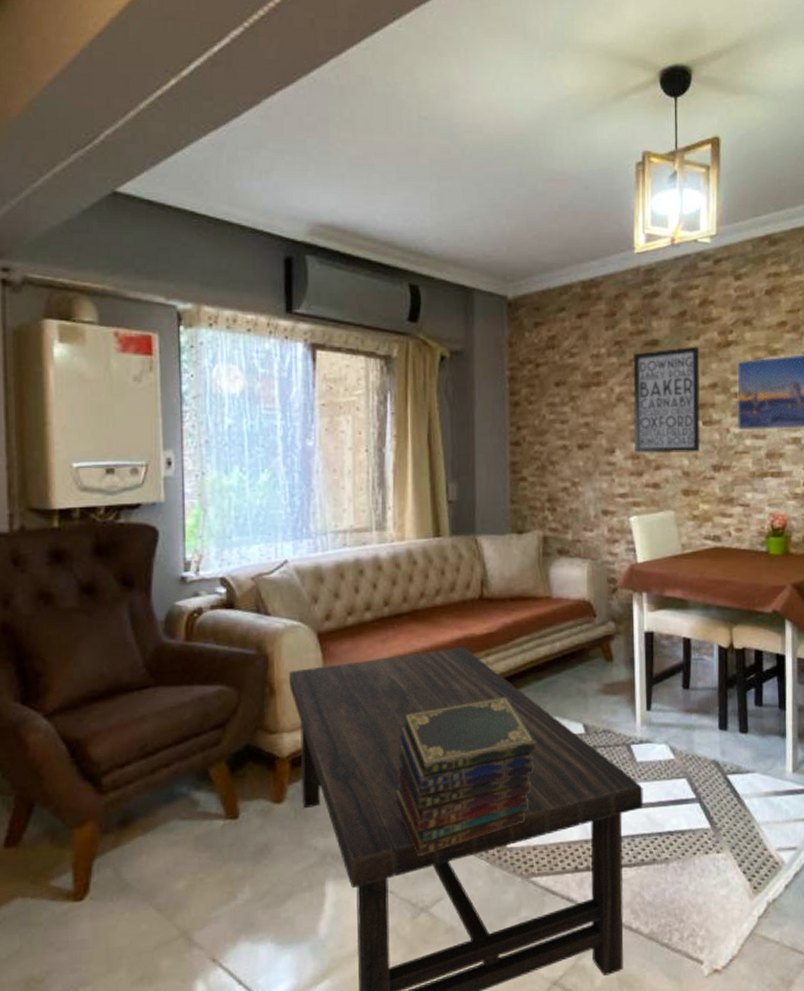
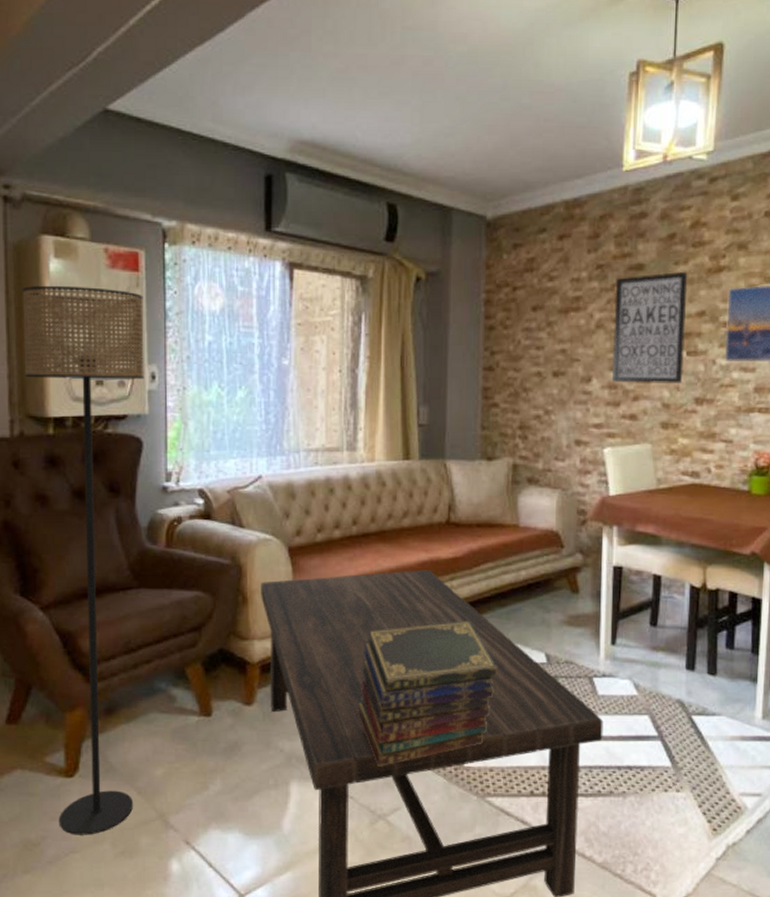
floor lamp: none [23,371,160,966] -> present [22,285,145,835]

